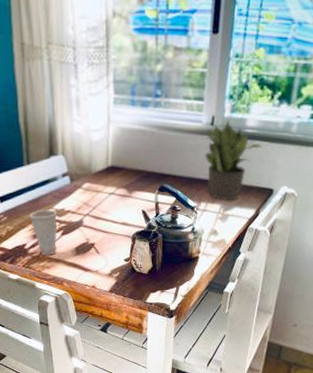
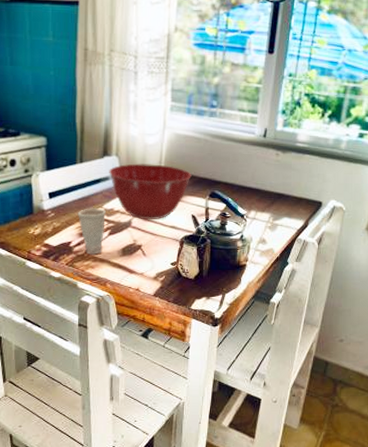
mixing bowl: none [56,161,140,218] -> present [109,163,192,219]
potted plant: present [205,119,263,201] -> none [256,133,313,211]

